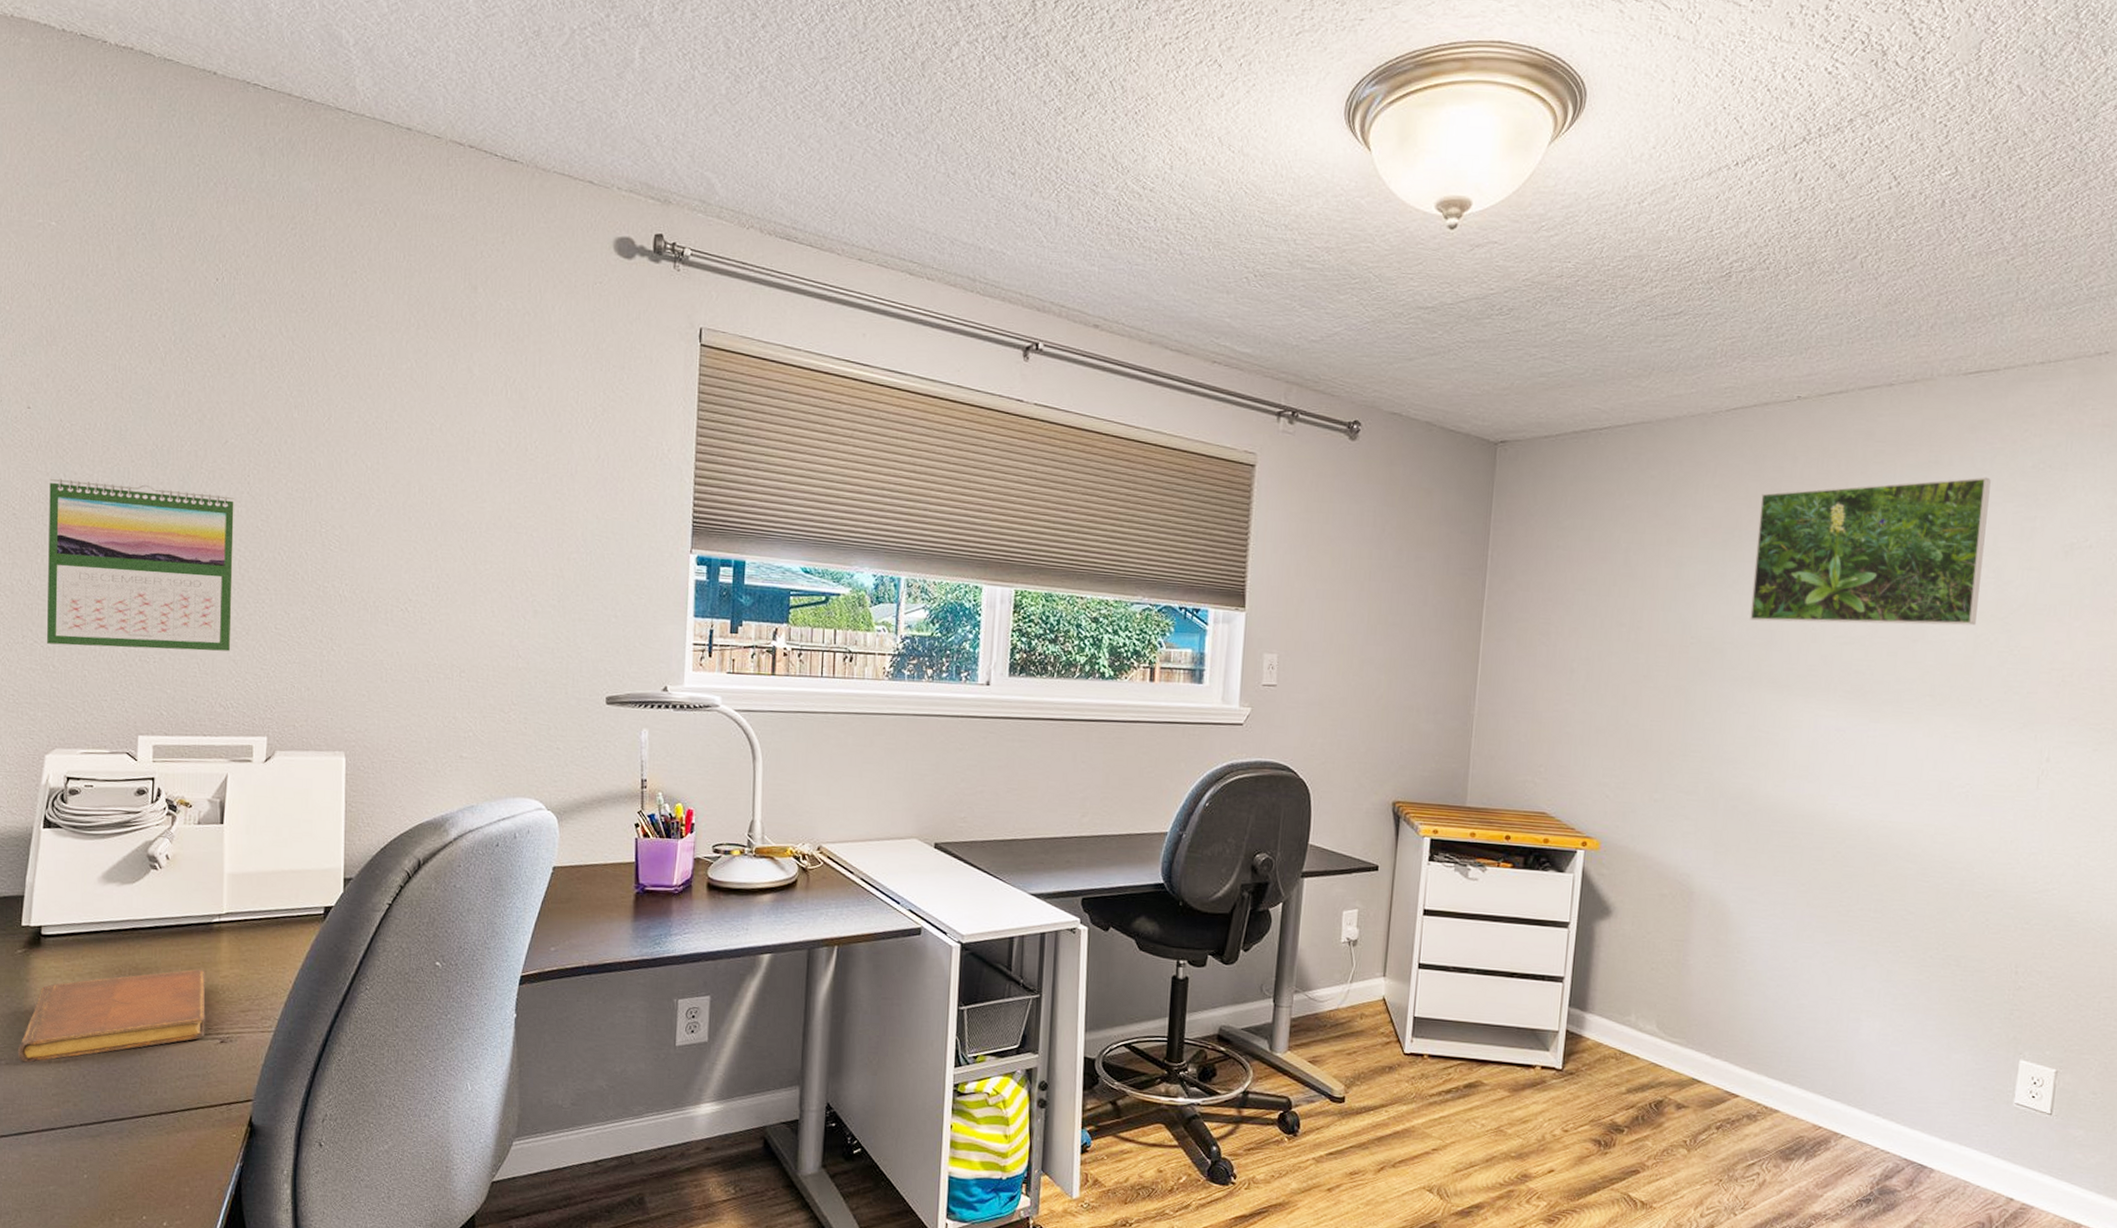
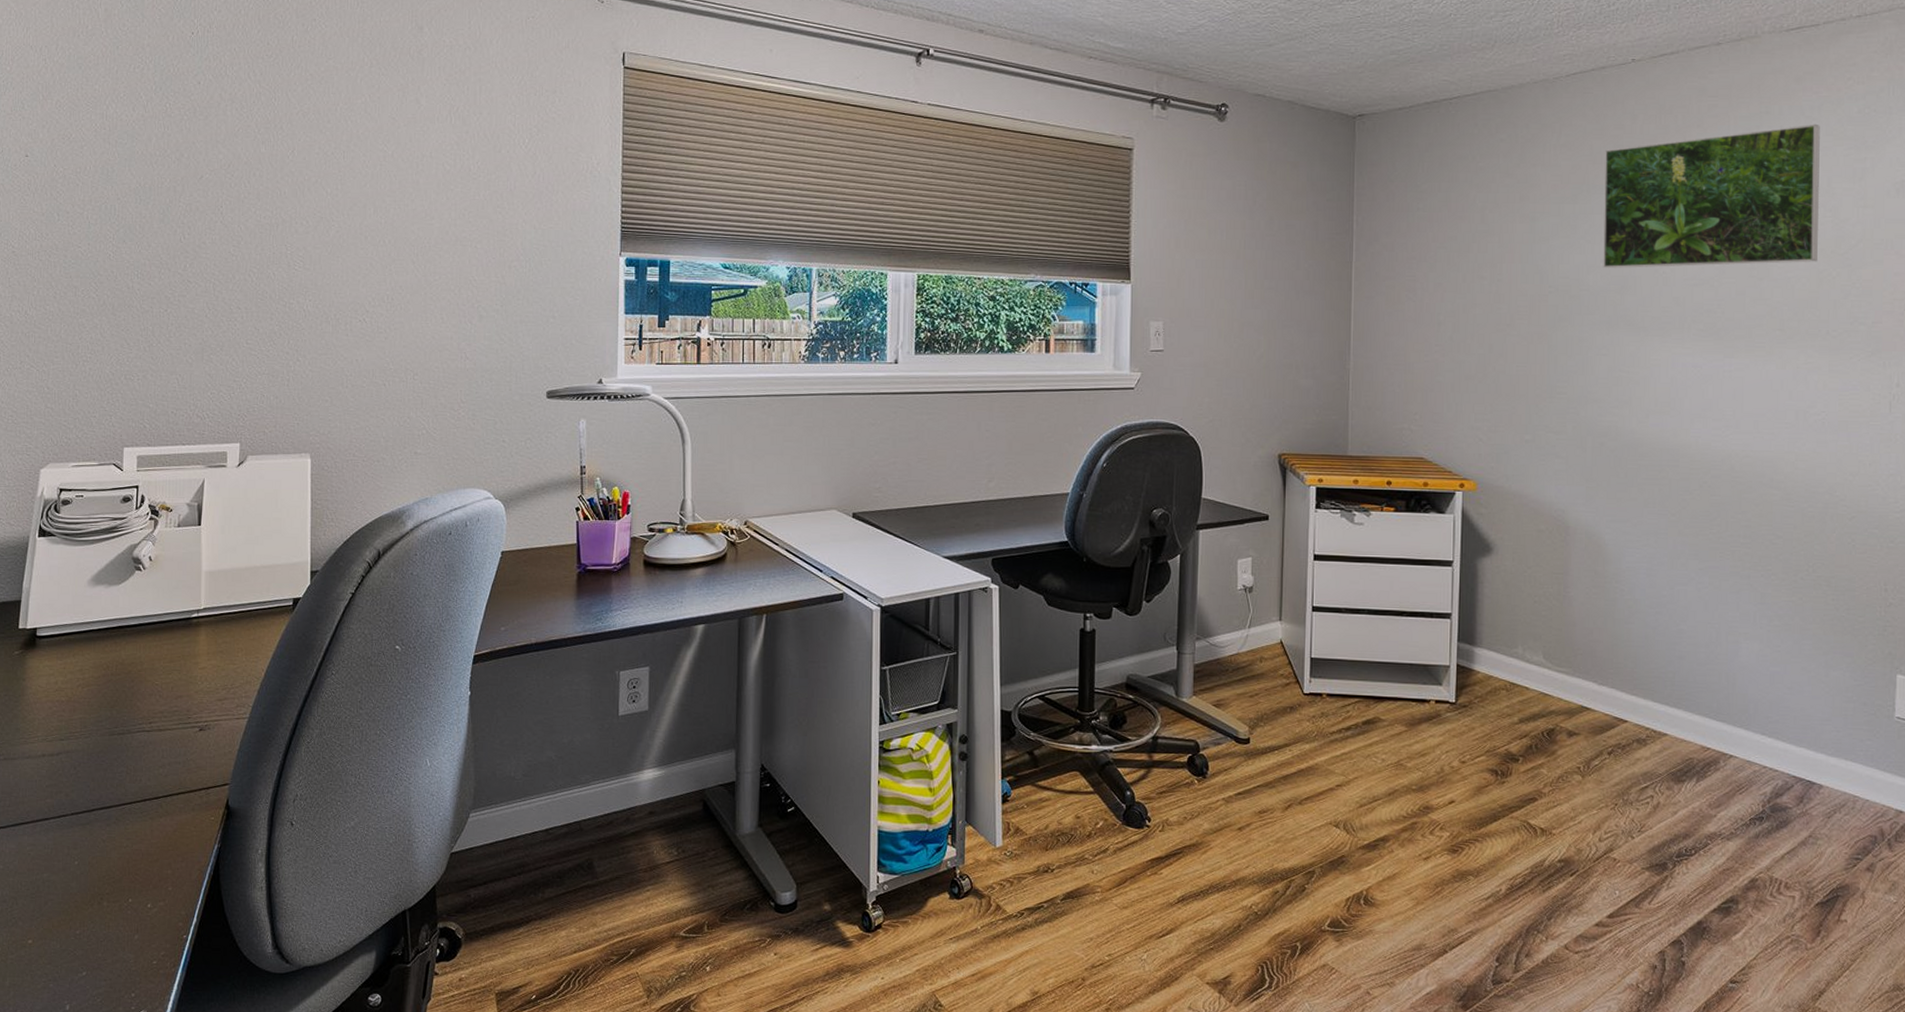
notebook: present [17,969,206,1063] -> none [14,662,186,757]
calendar: present [47,478,234,651] -> none [42,218,209,368]

